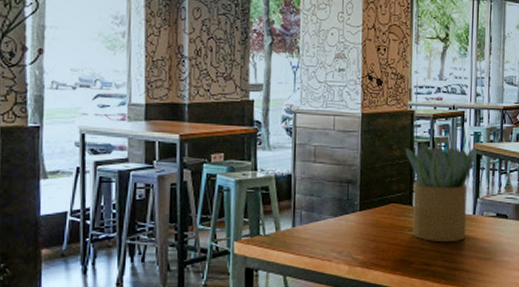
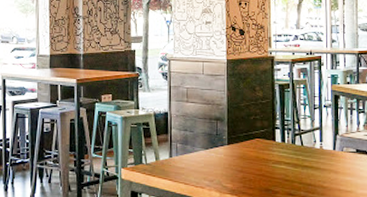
potted plant: present [405,141,477,242] -> none [266,83,335,174]

